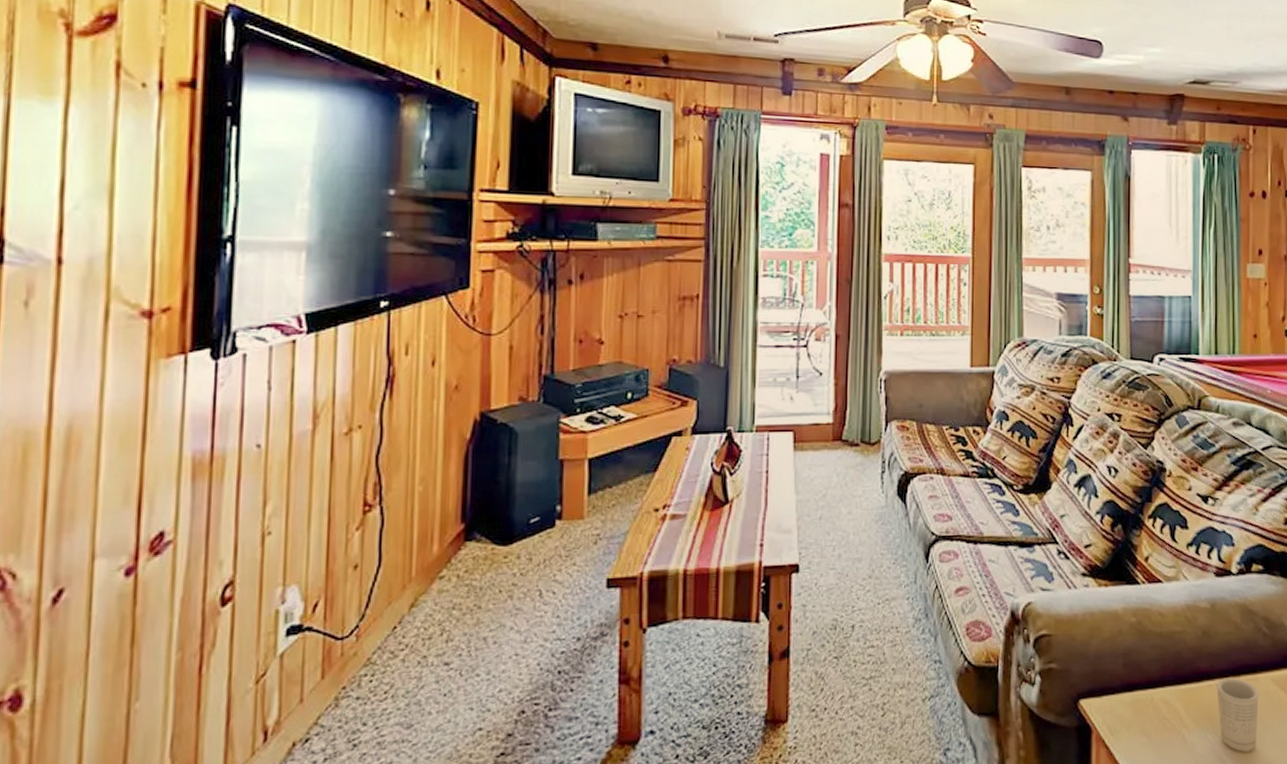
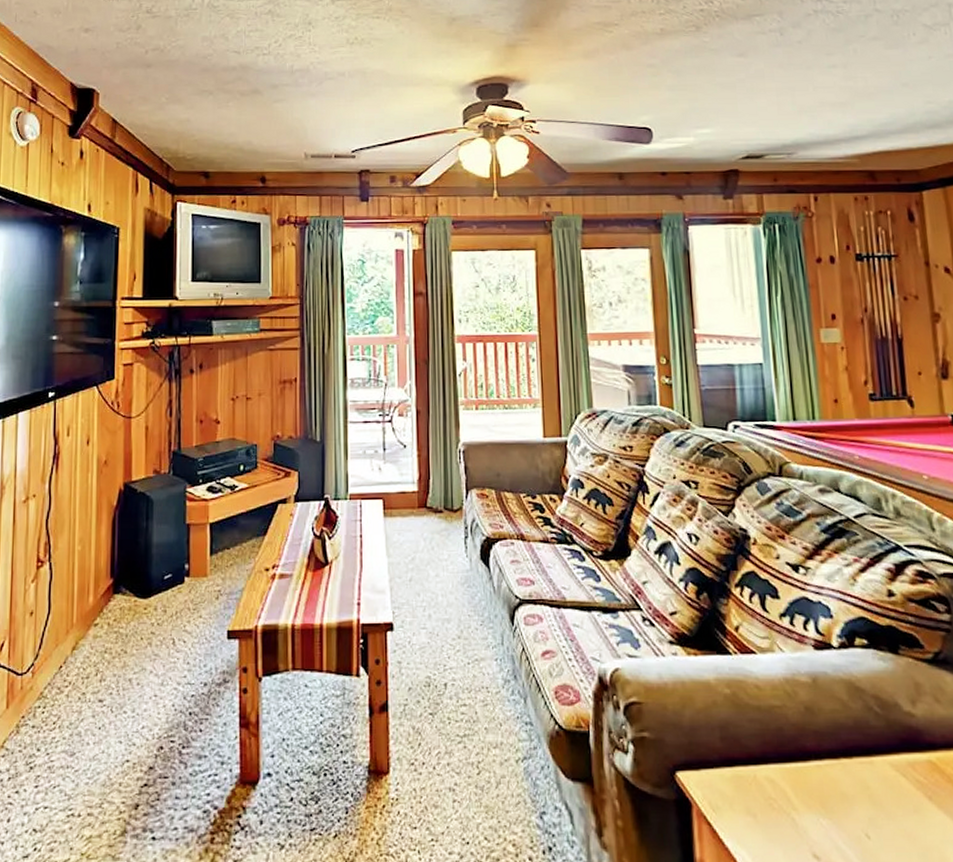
cup: present [1217,677,1259,753] -> none [826,758,879,843]

